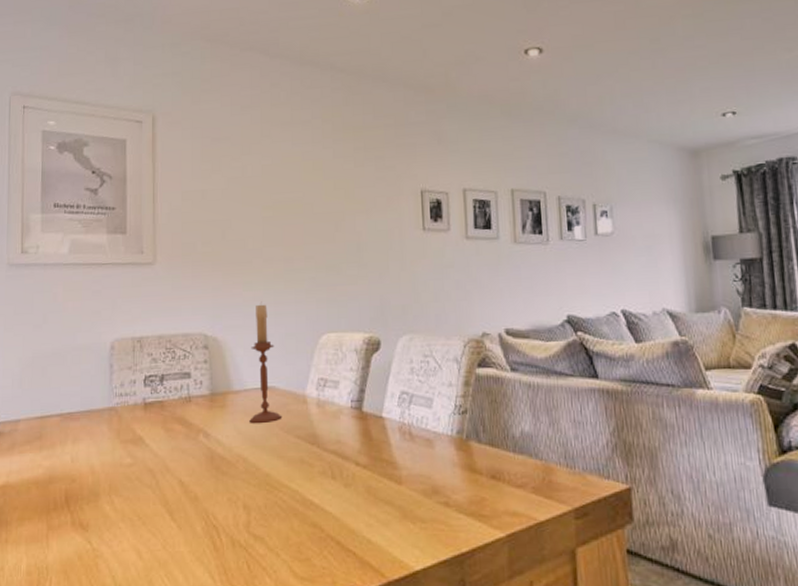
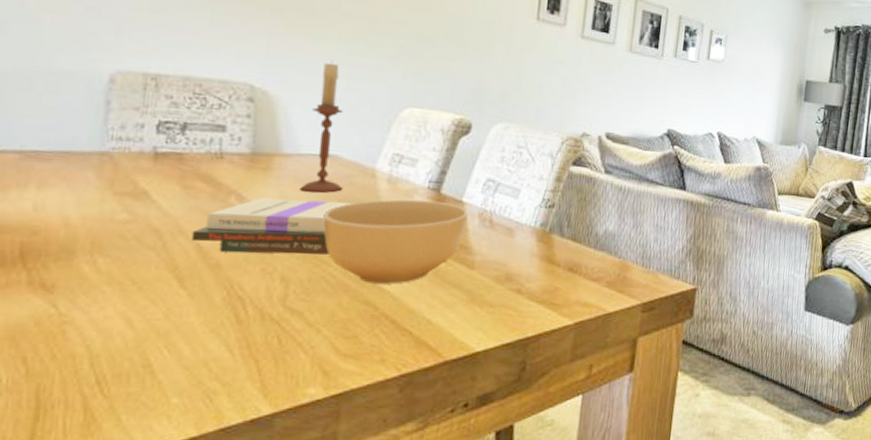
books: none [175,429,292,486] -> present [191,198,354,255]
bowl: none [270,419,390,506] -> present [323,199,469,284]

